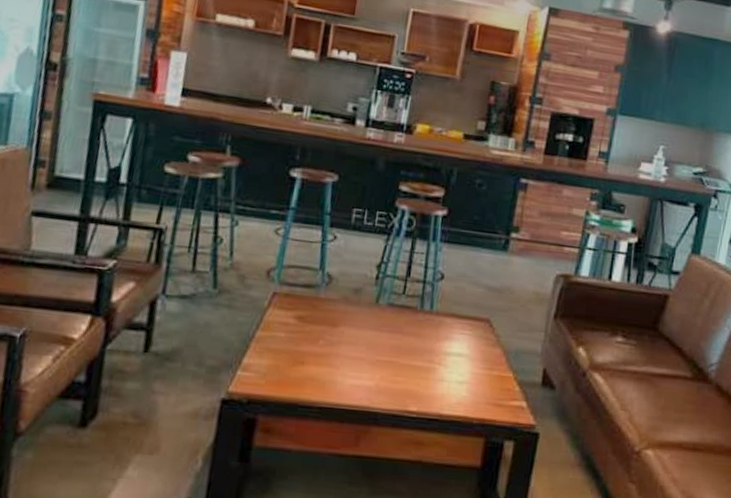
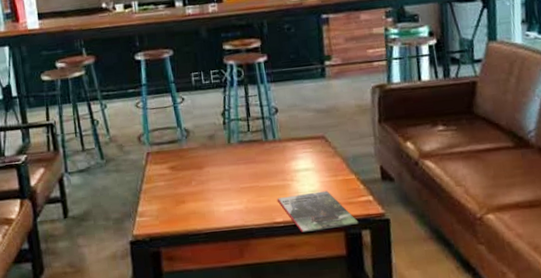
magazine: none [415,382,504,433] -> present [276,191,359,233]

